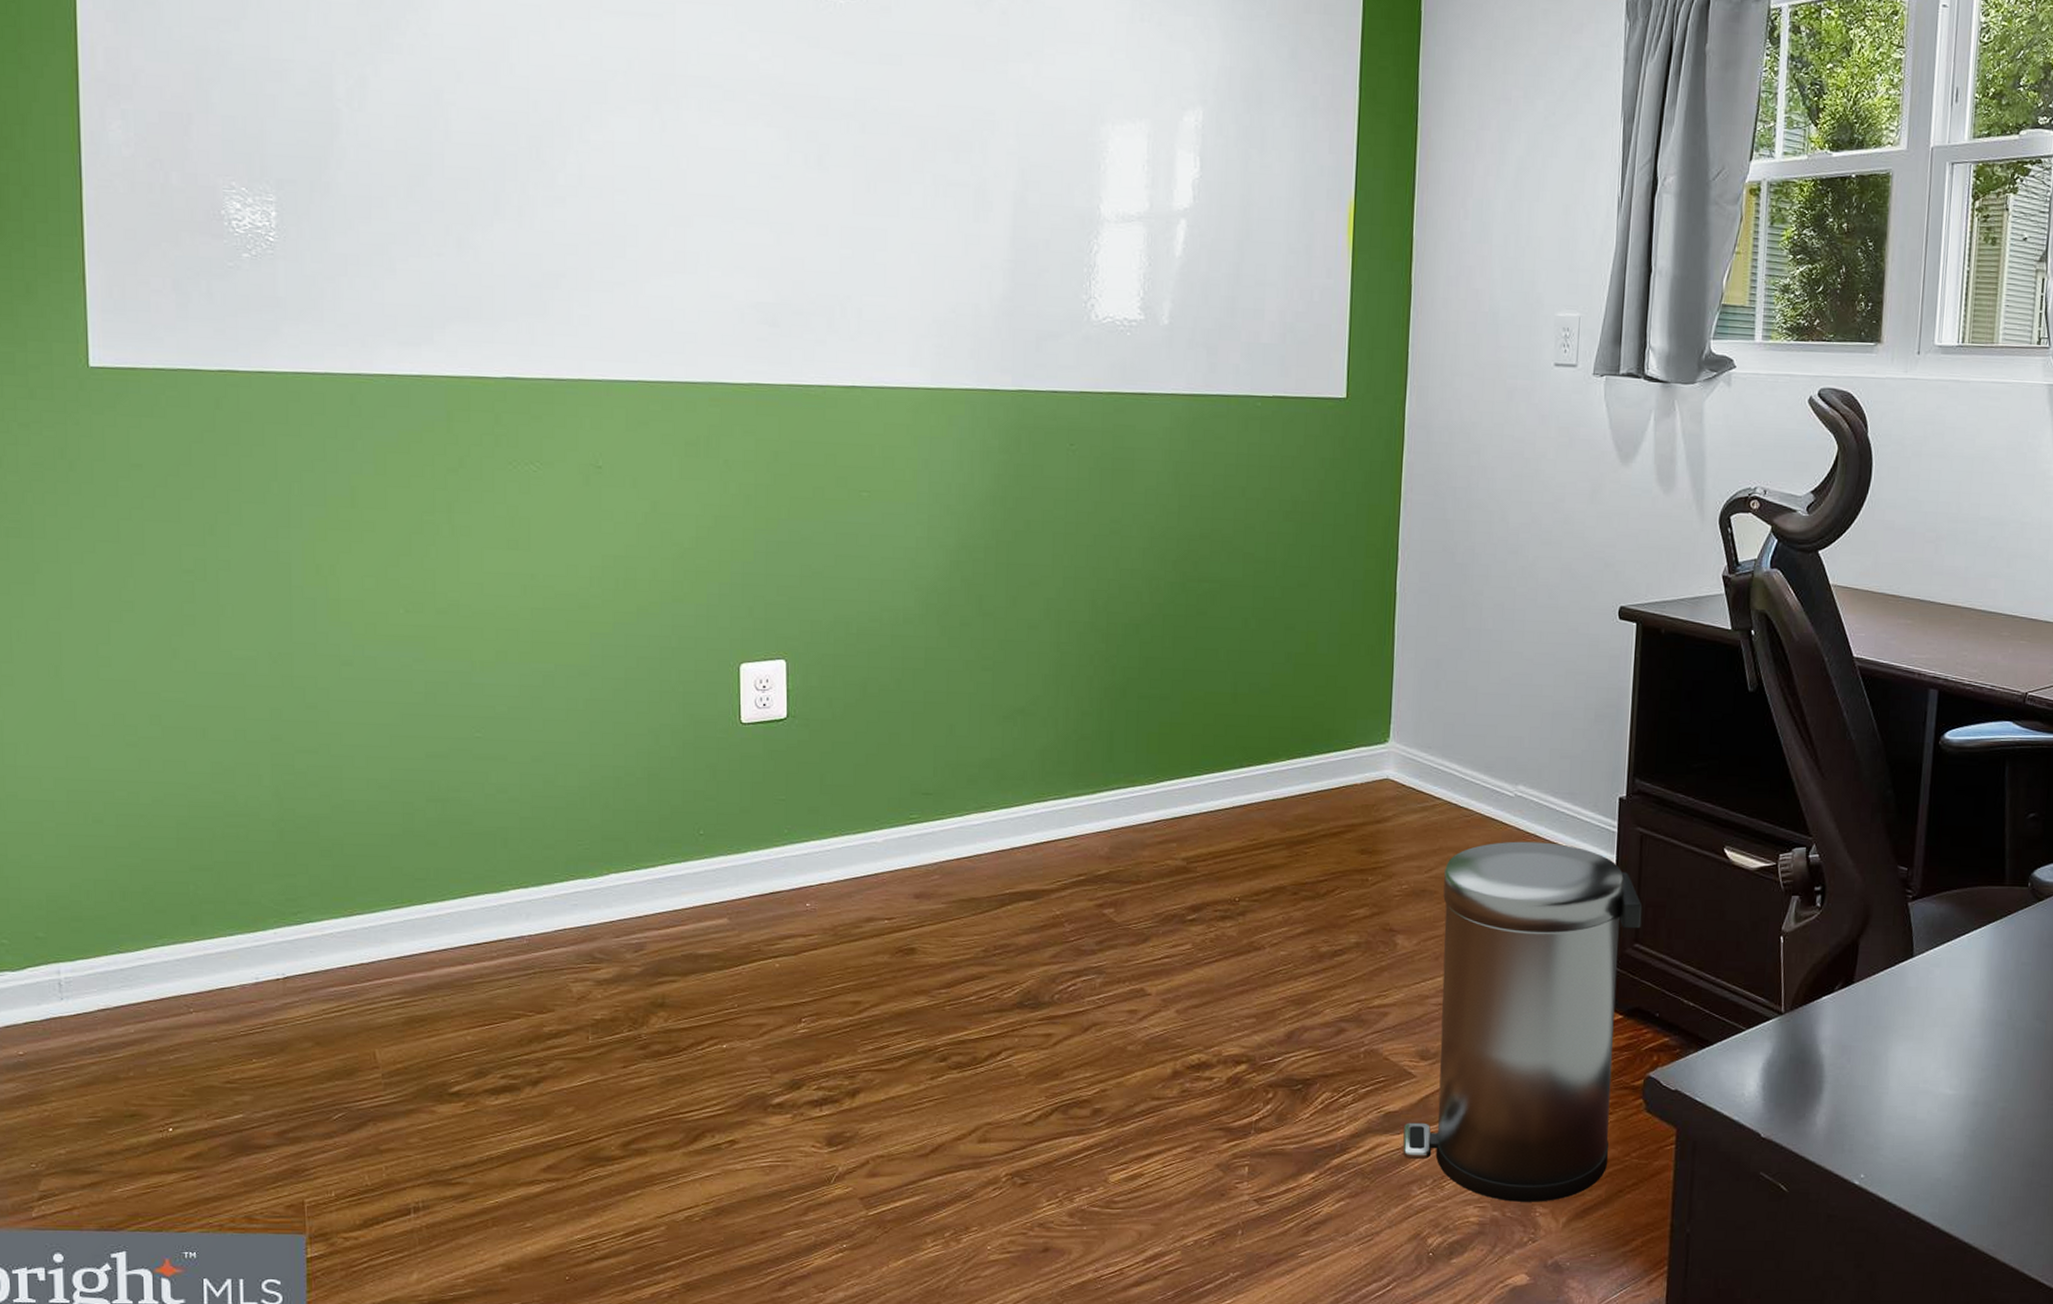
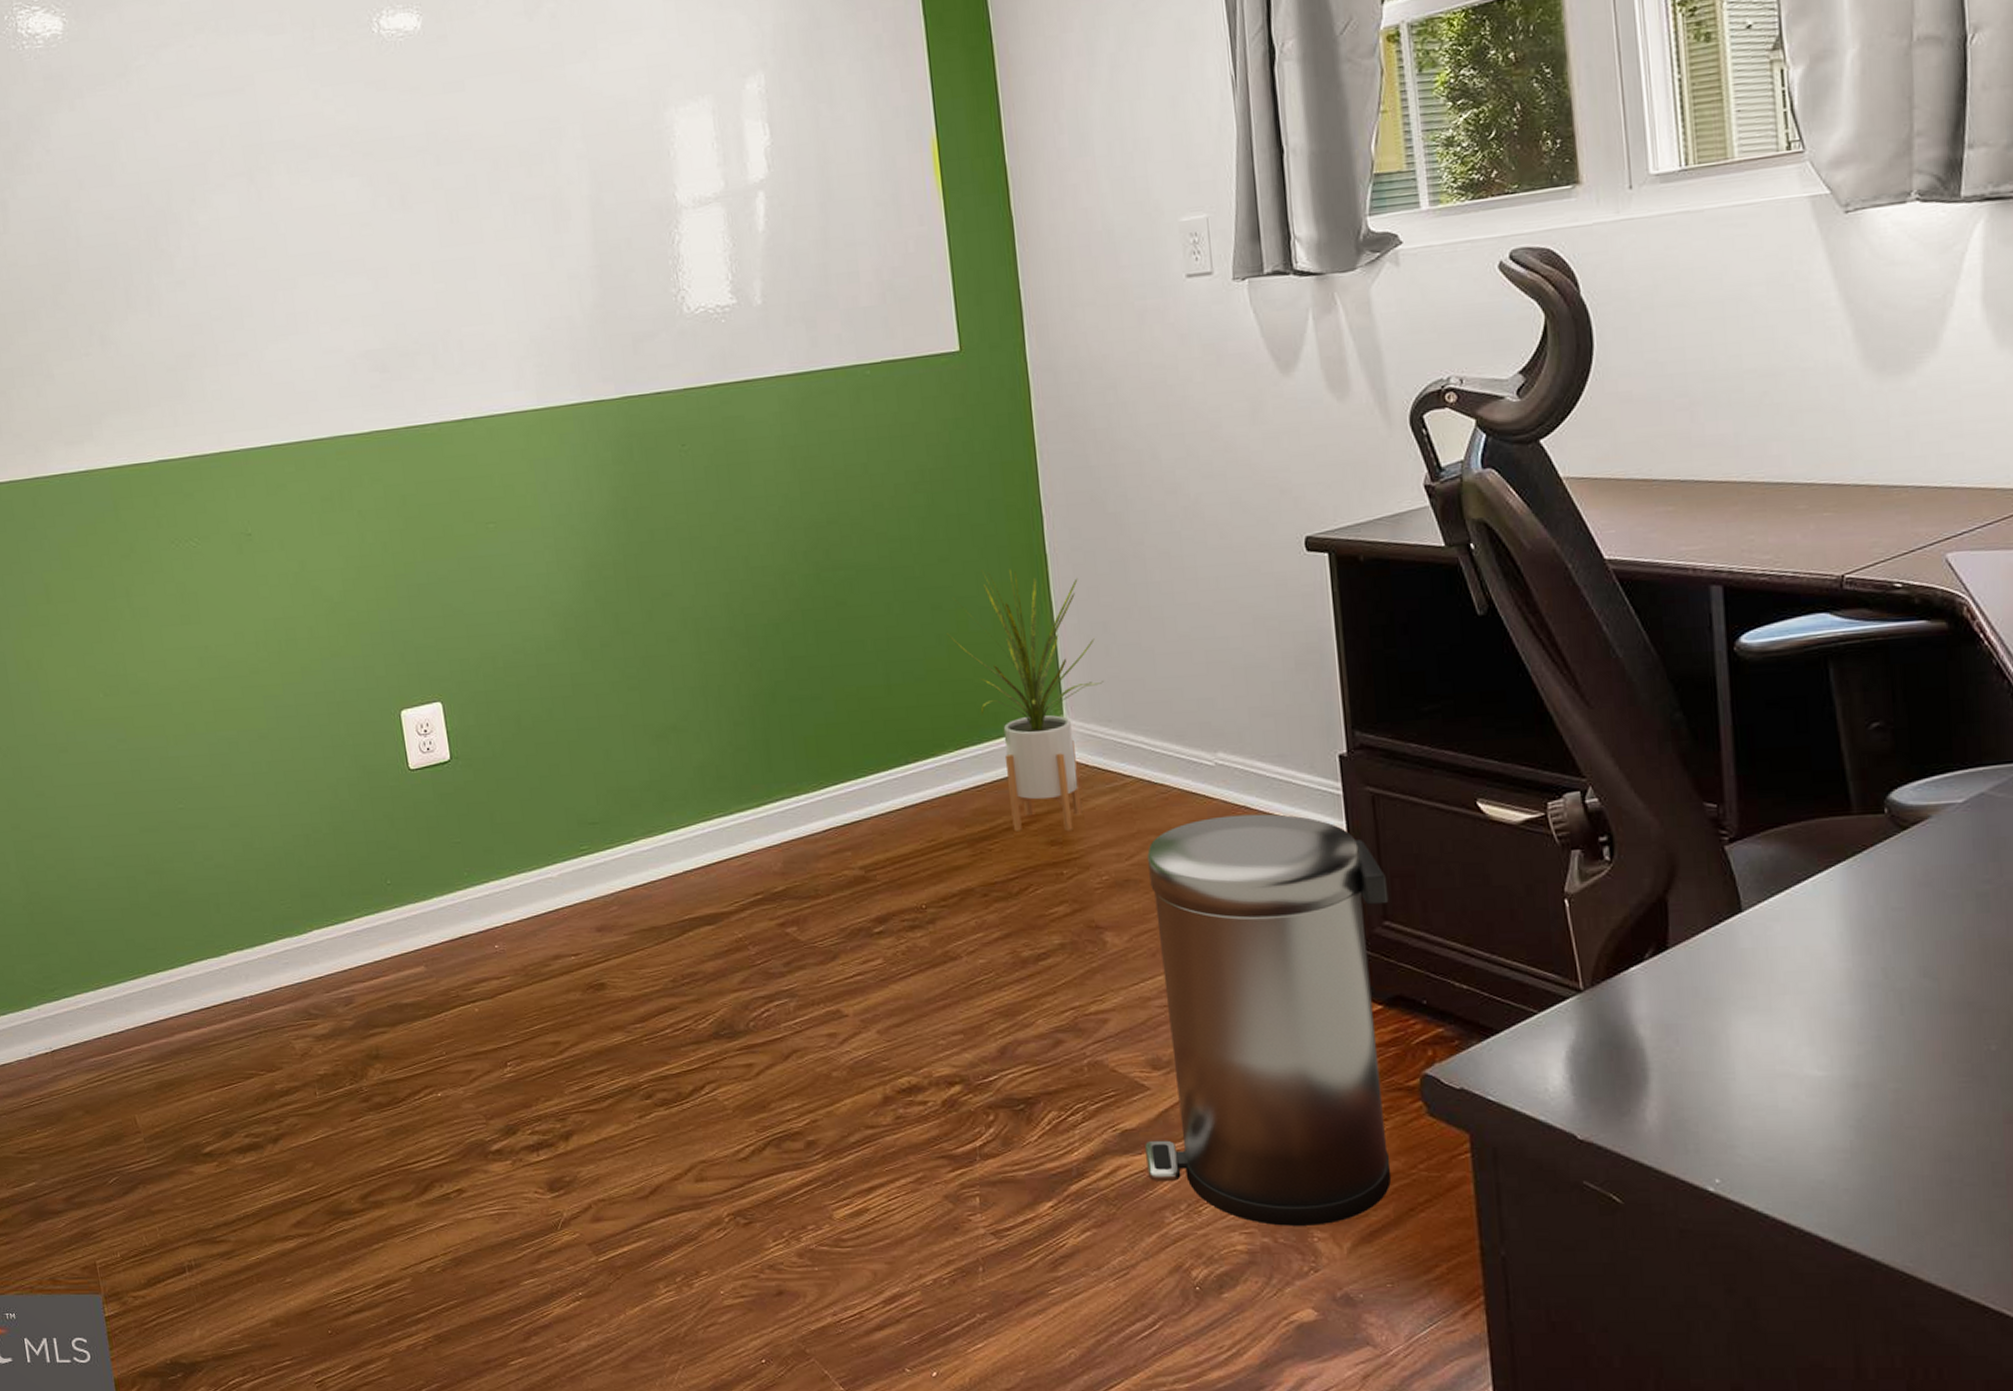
house plant: none [1296,599,1429,843] -> present [947,566,1103,832]

